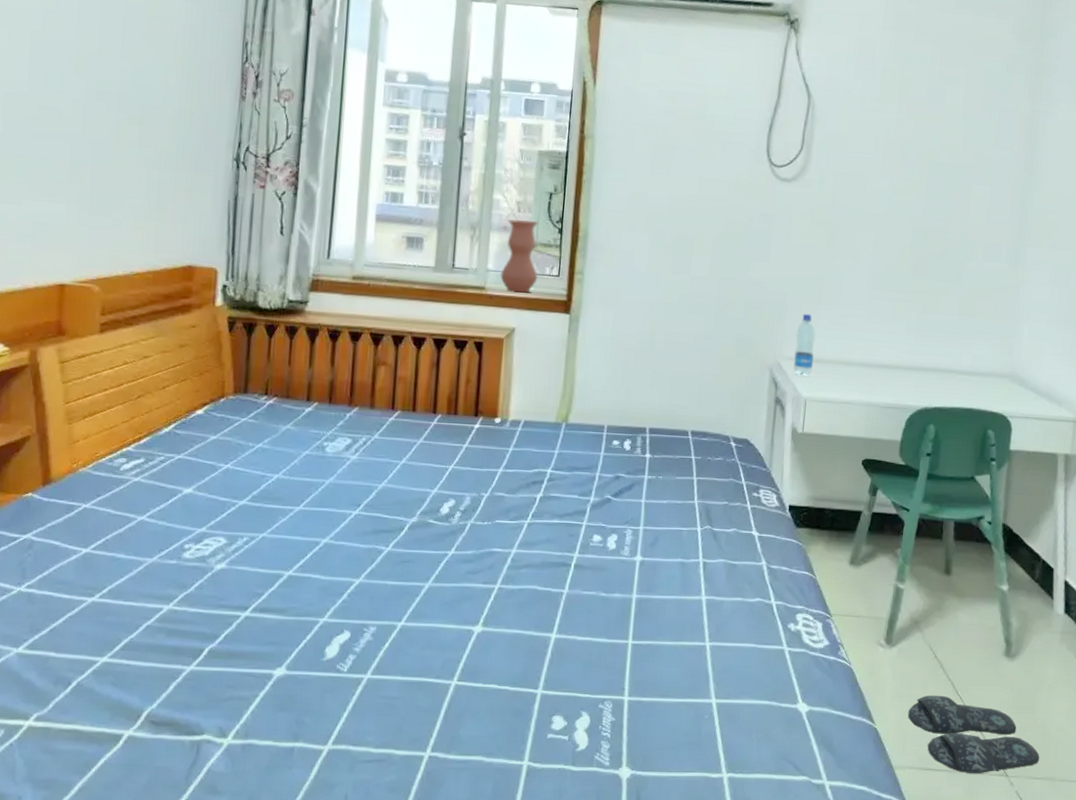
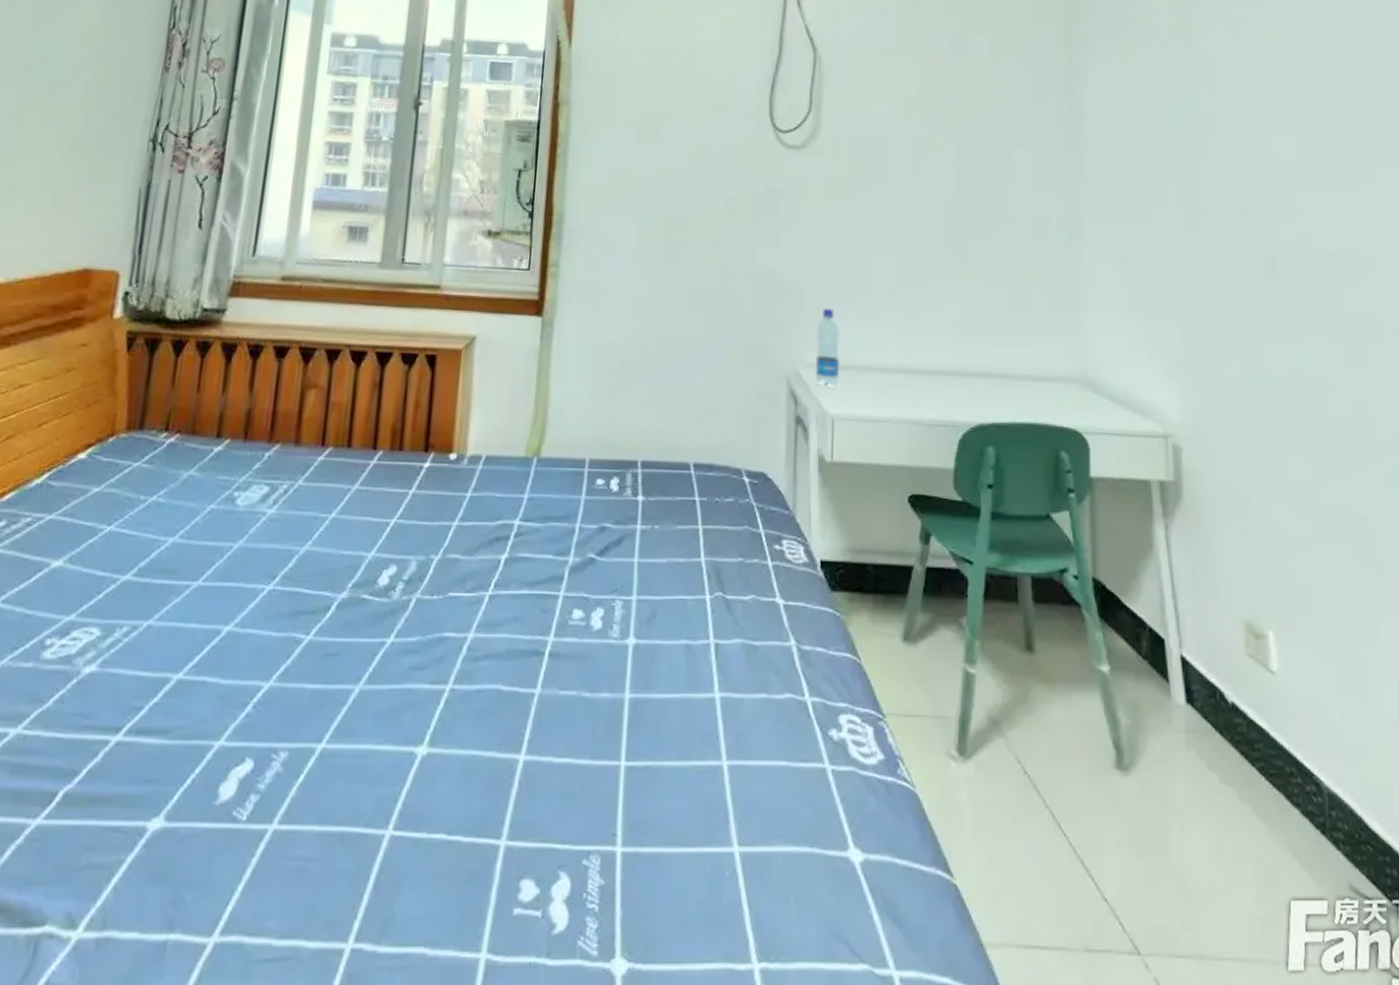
vase: present [500,219,539,294] -> none [459,202,506,293]
slippers: present [908,695,1040,774] -> none [997,830,1181,953]

